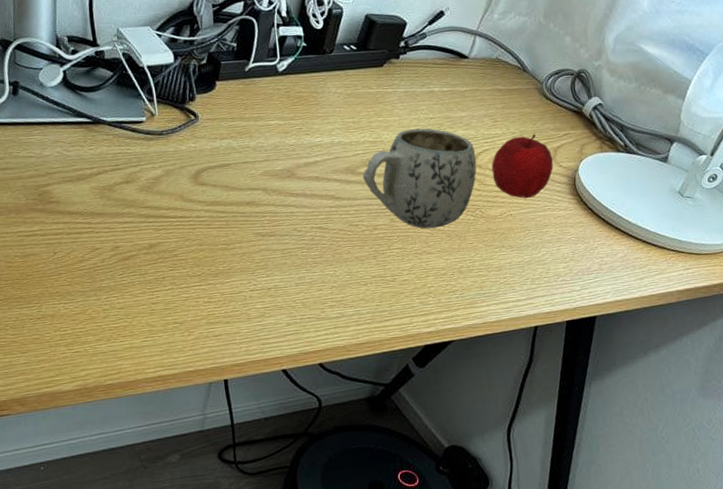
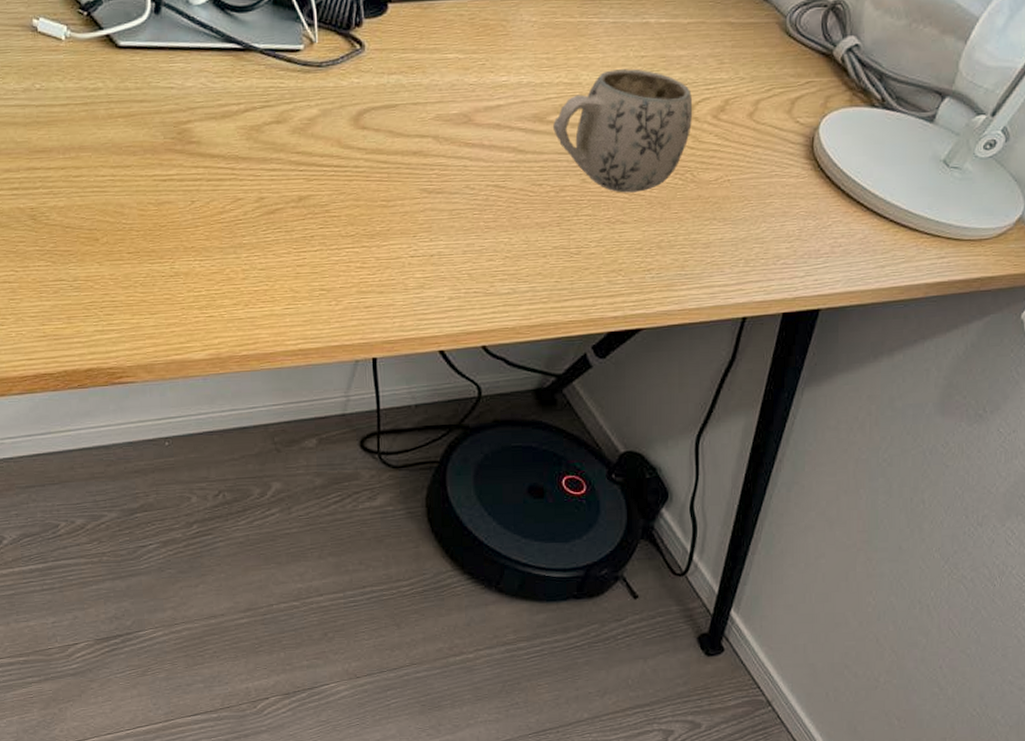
apple: present [491,134,554,199] -> none [711,80,789,161]

